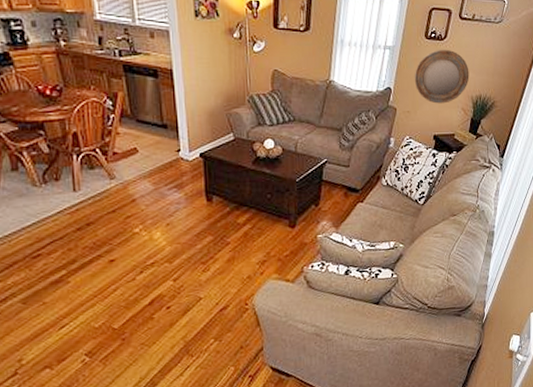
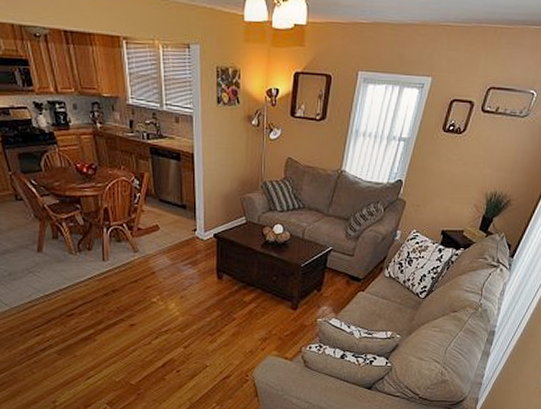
home mirror: present [414,49,470,104] -> none [427,142,487,199]

